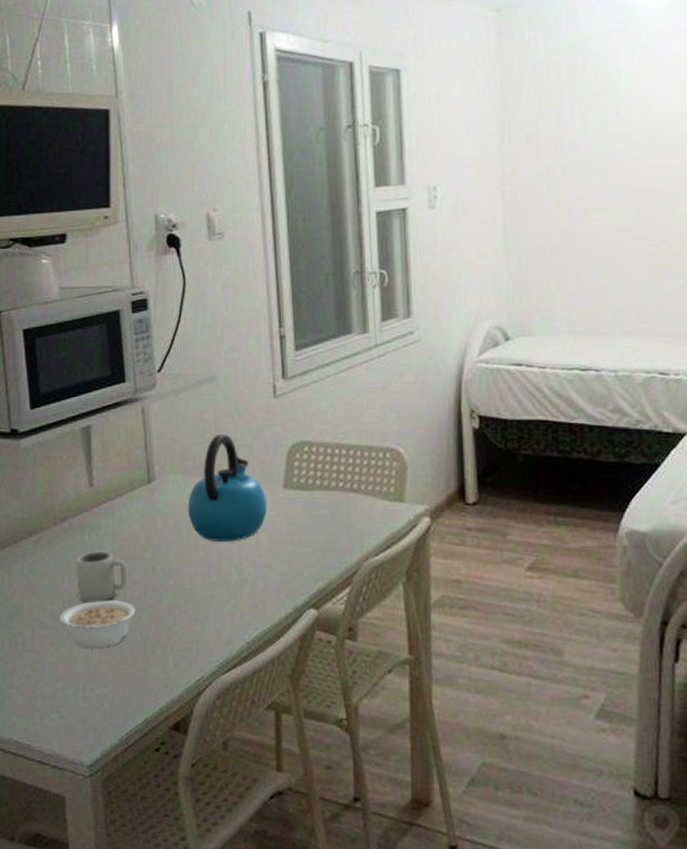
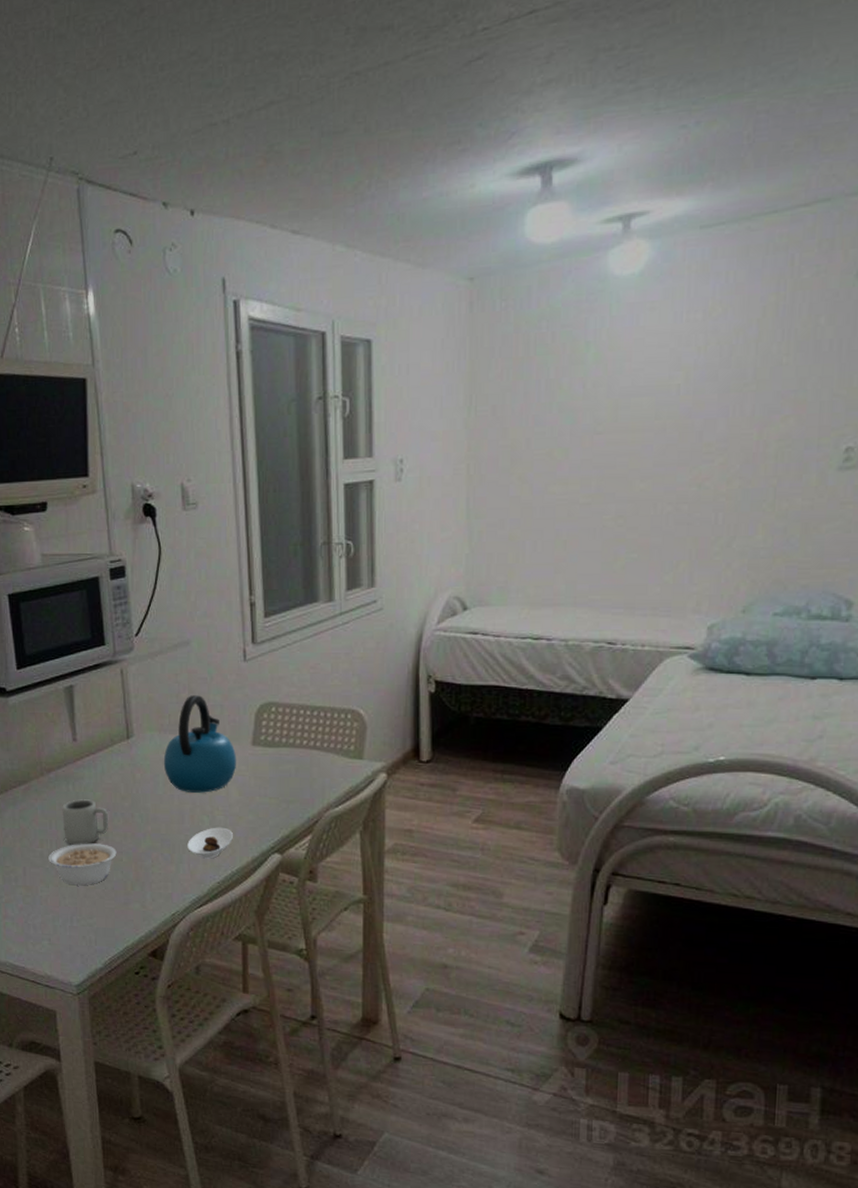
saucer: none [214,580,264,616] -> present [187,827,233,859]

